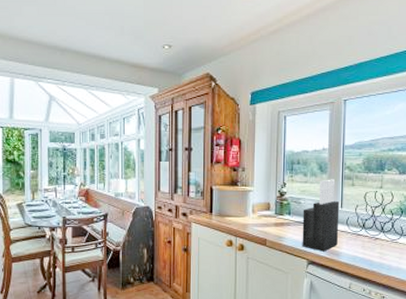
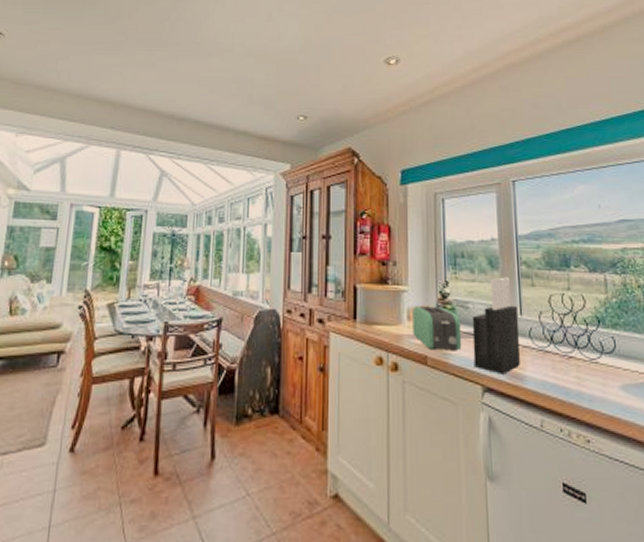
toaster: none [256,202,294,235] -> present [412,306,462,351]

